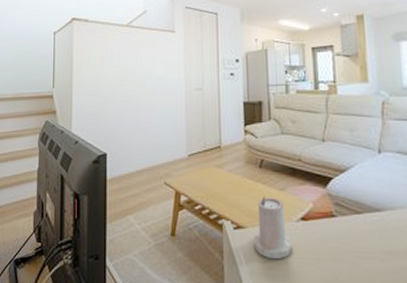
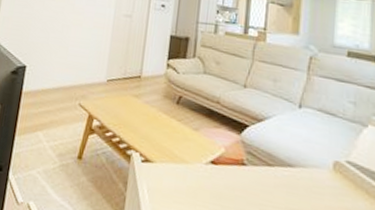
candle: present [253,196,293,260] -> none [158,133,199,200]

